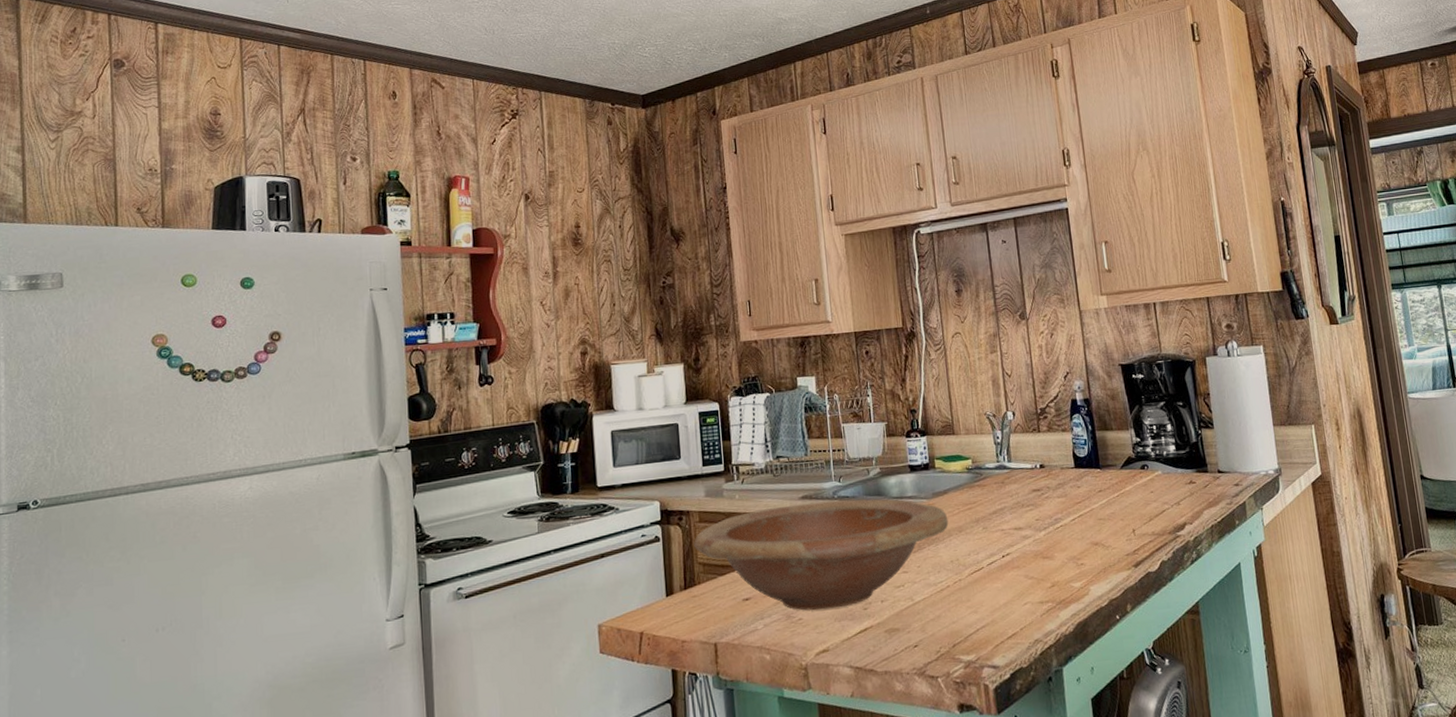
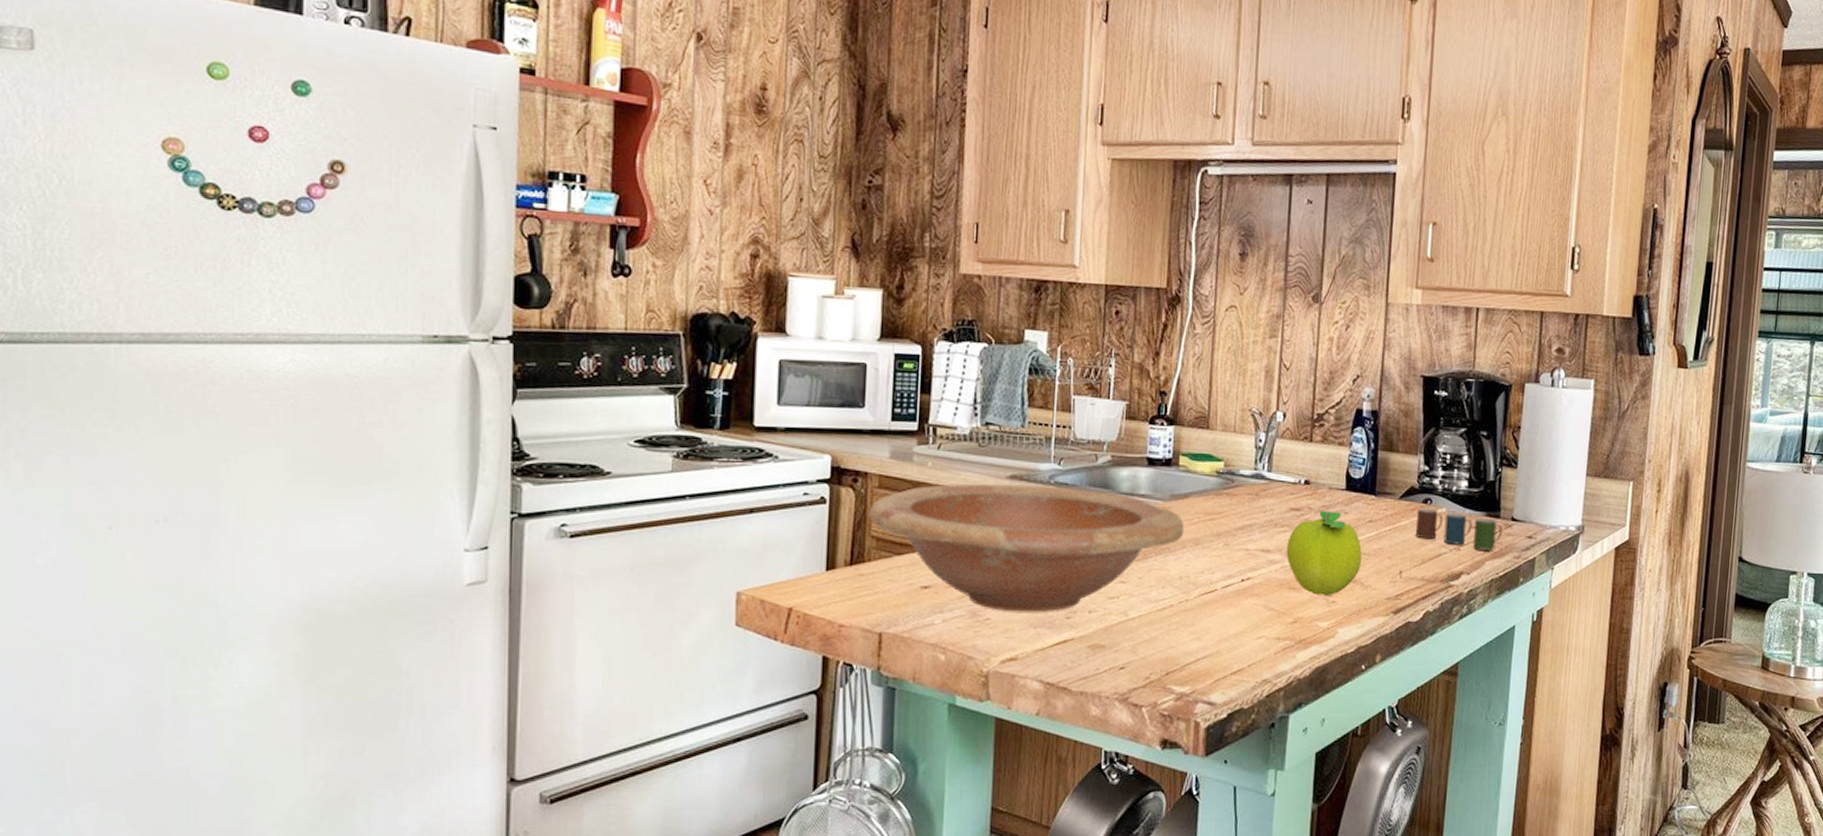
fruit: none [1034,487,1100,560] -> present [1286,510,1362,595]
cup: none [1137,472,1213,502] -> present [1415,508,1502,550]

